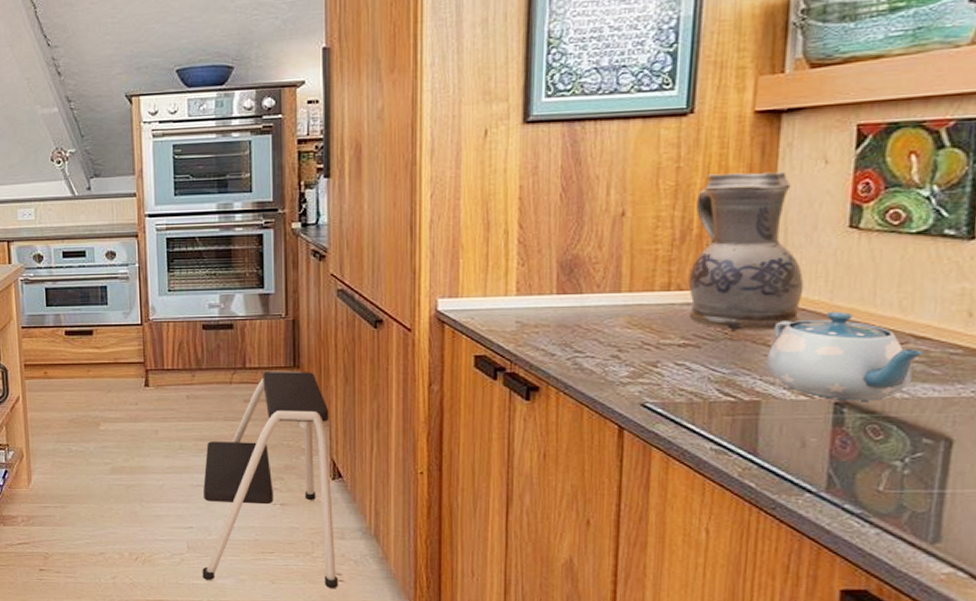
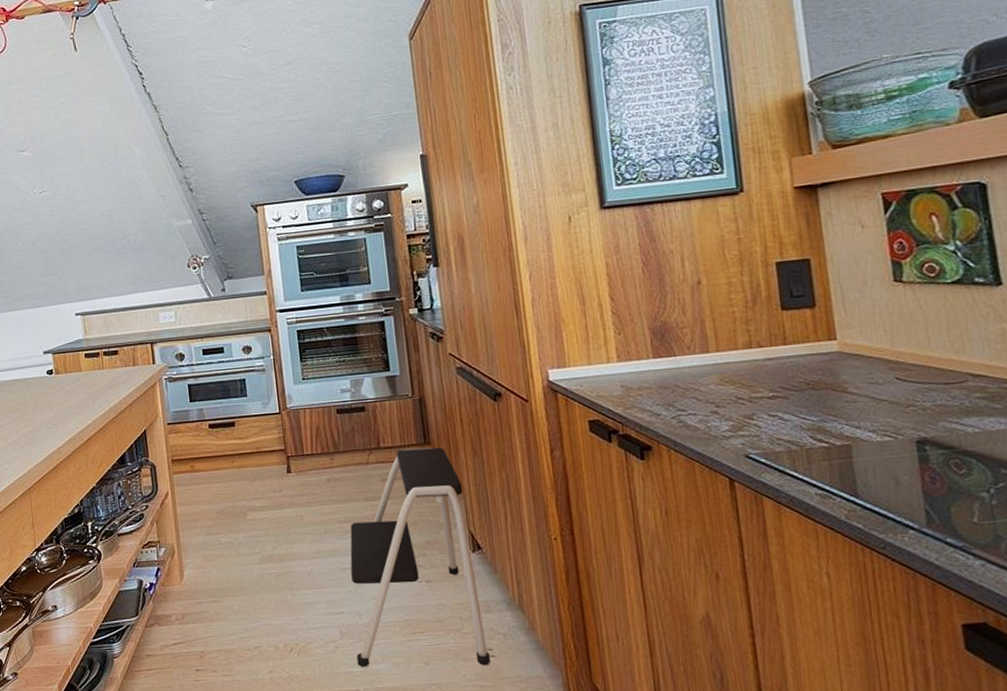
ceramic jug: present [688,171,804,332] -> none [760,236,870,382]
teapot: present [765,311,925,401] -> none [847,356,984,439]

